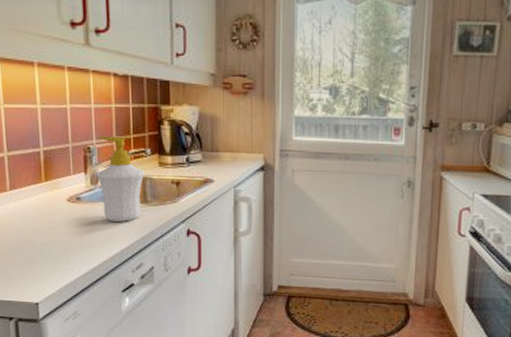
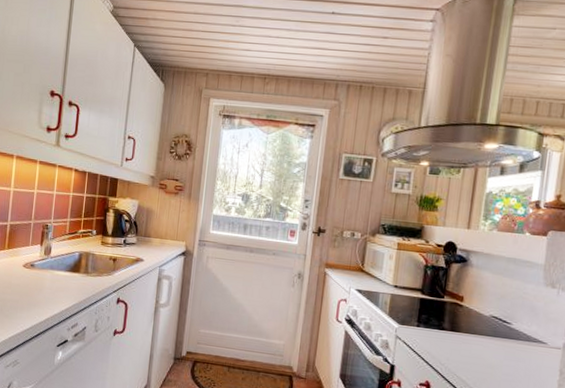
soap bottle: present [96,135,145,222] -> none [49,216,89,288]

